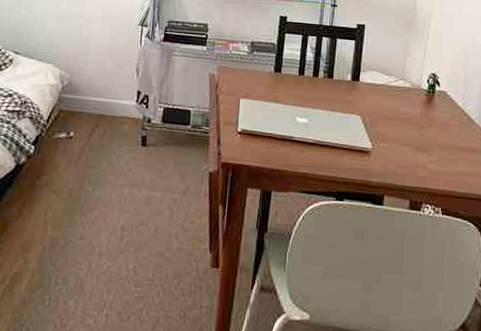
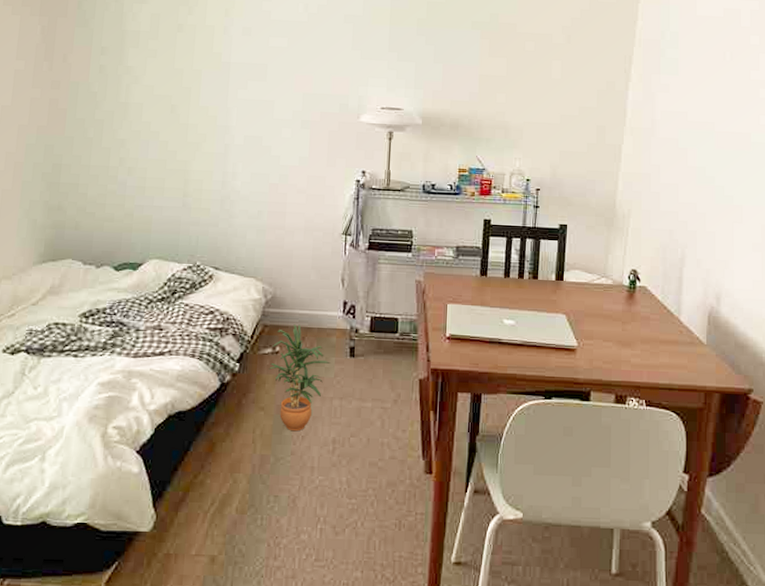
potted plant: none [63,111,123,217] -> present [269,324,331,432]

